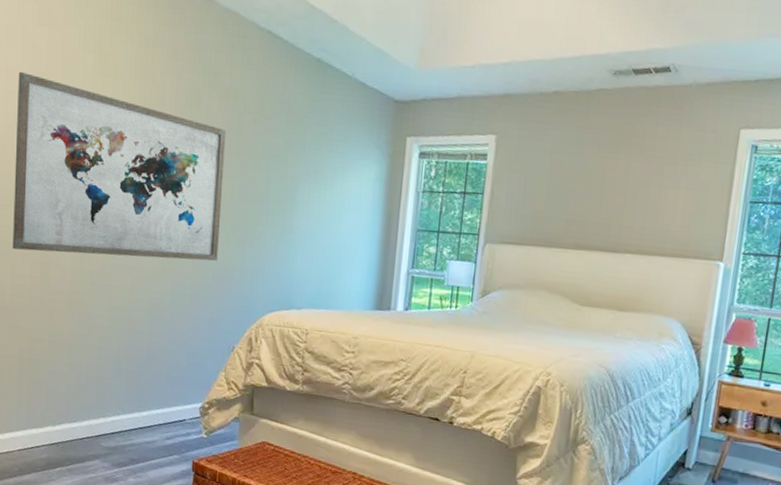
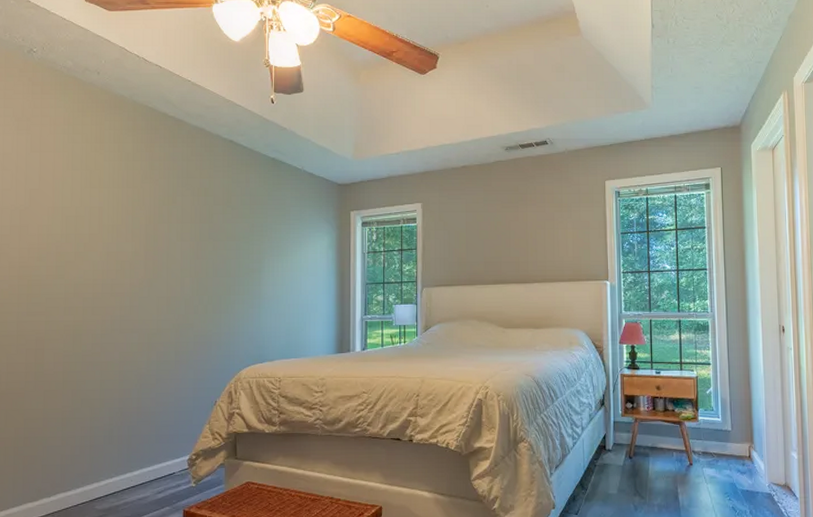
wall art: present [13,71,226,261] -> none [8,190,199,341]

